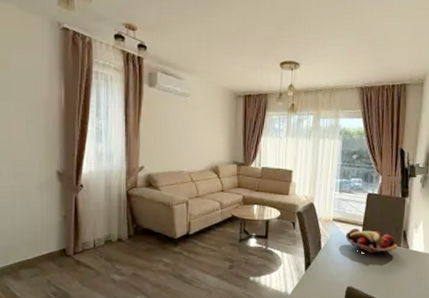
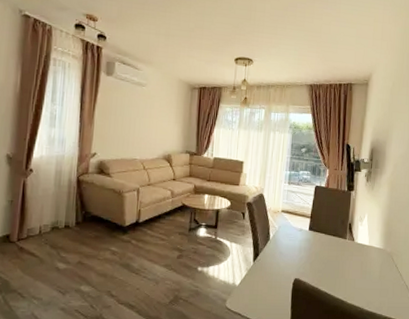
fruit basket: present [345,227,398,254] -> none [293,219,344,246]

